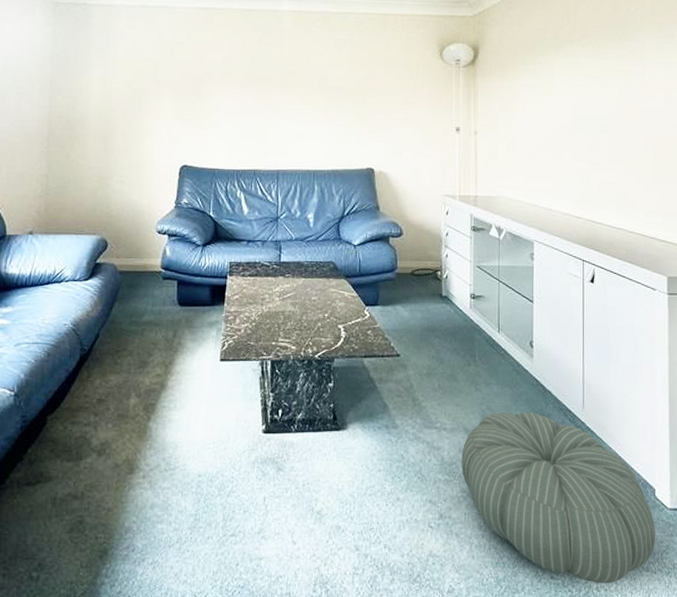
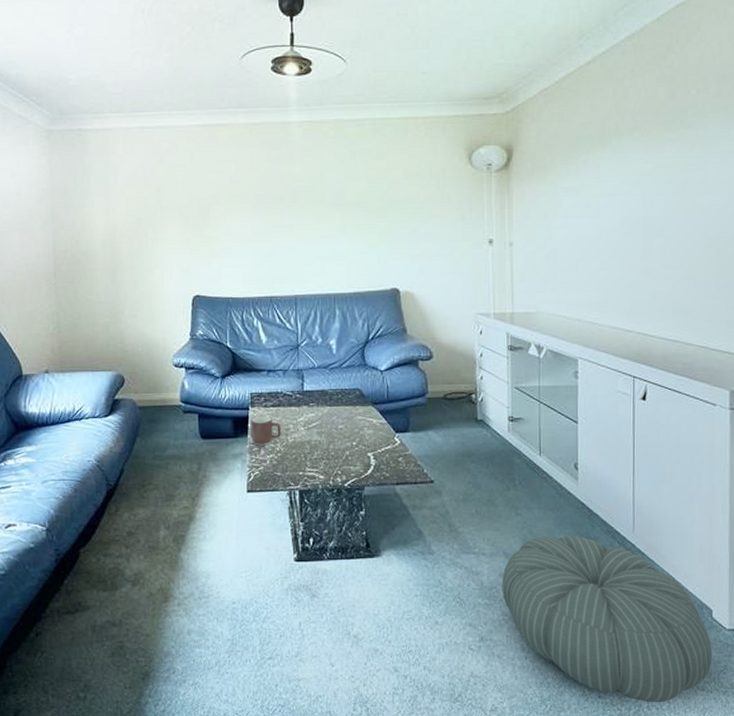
mug: none [227,284,257,315] -> present [250,415,281,446]

